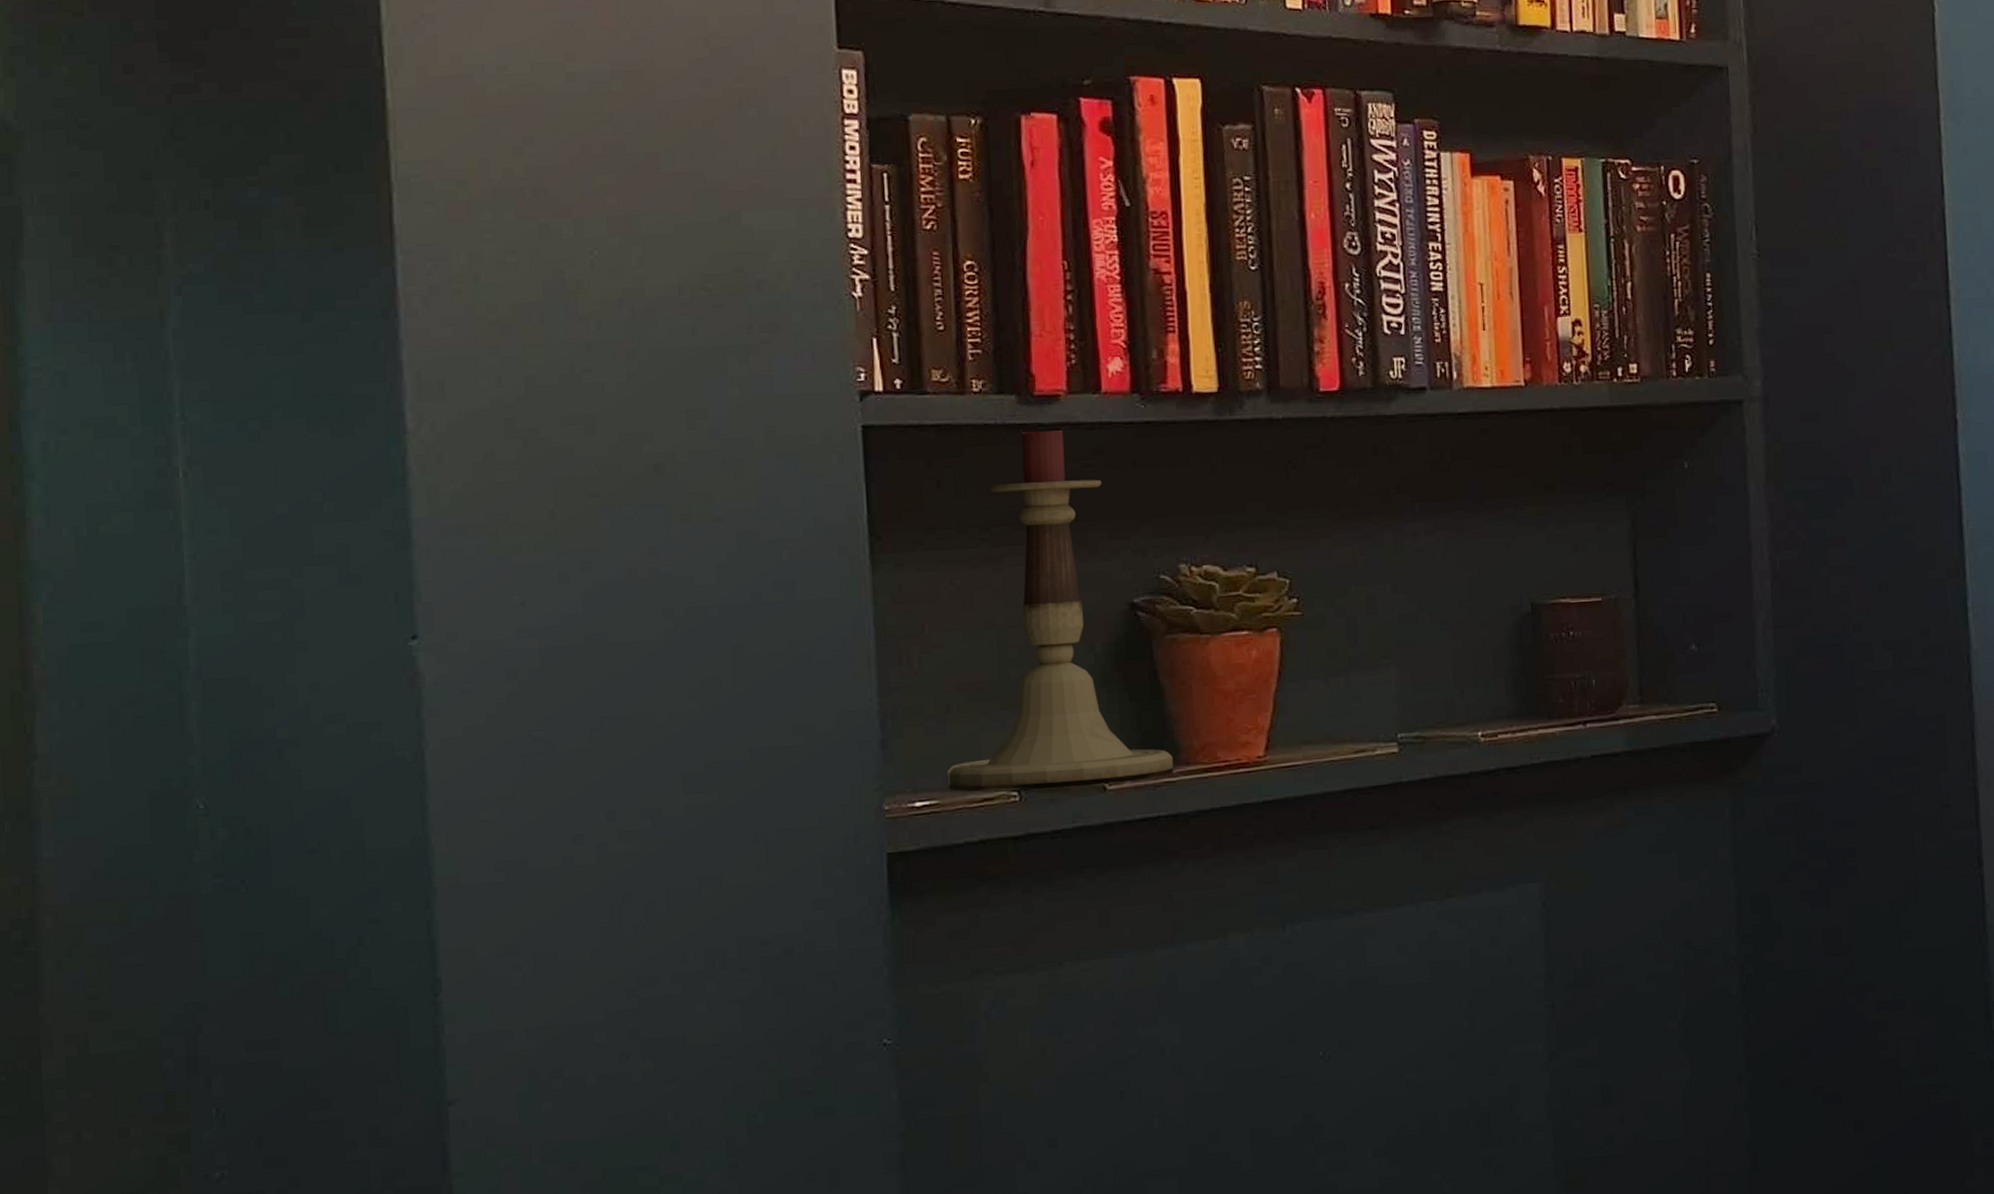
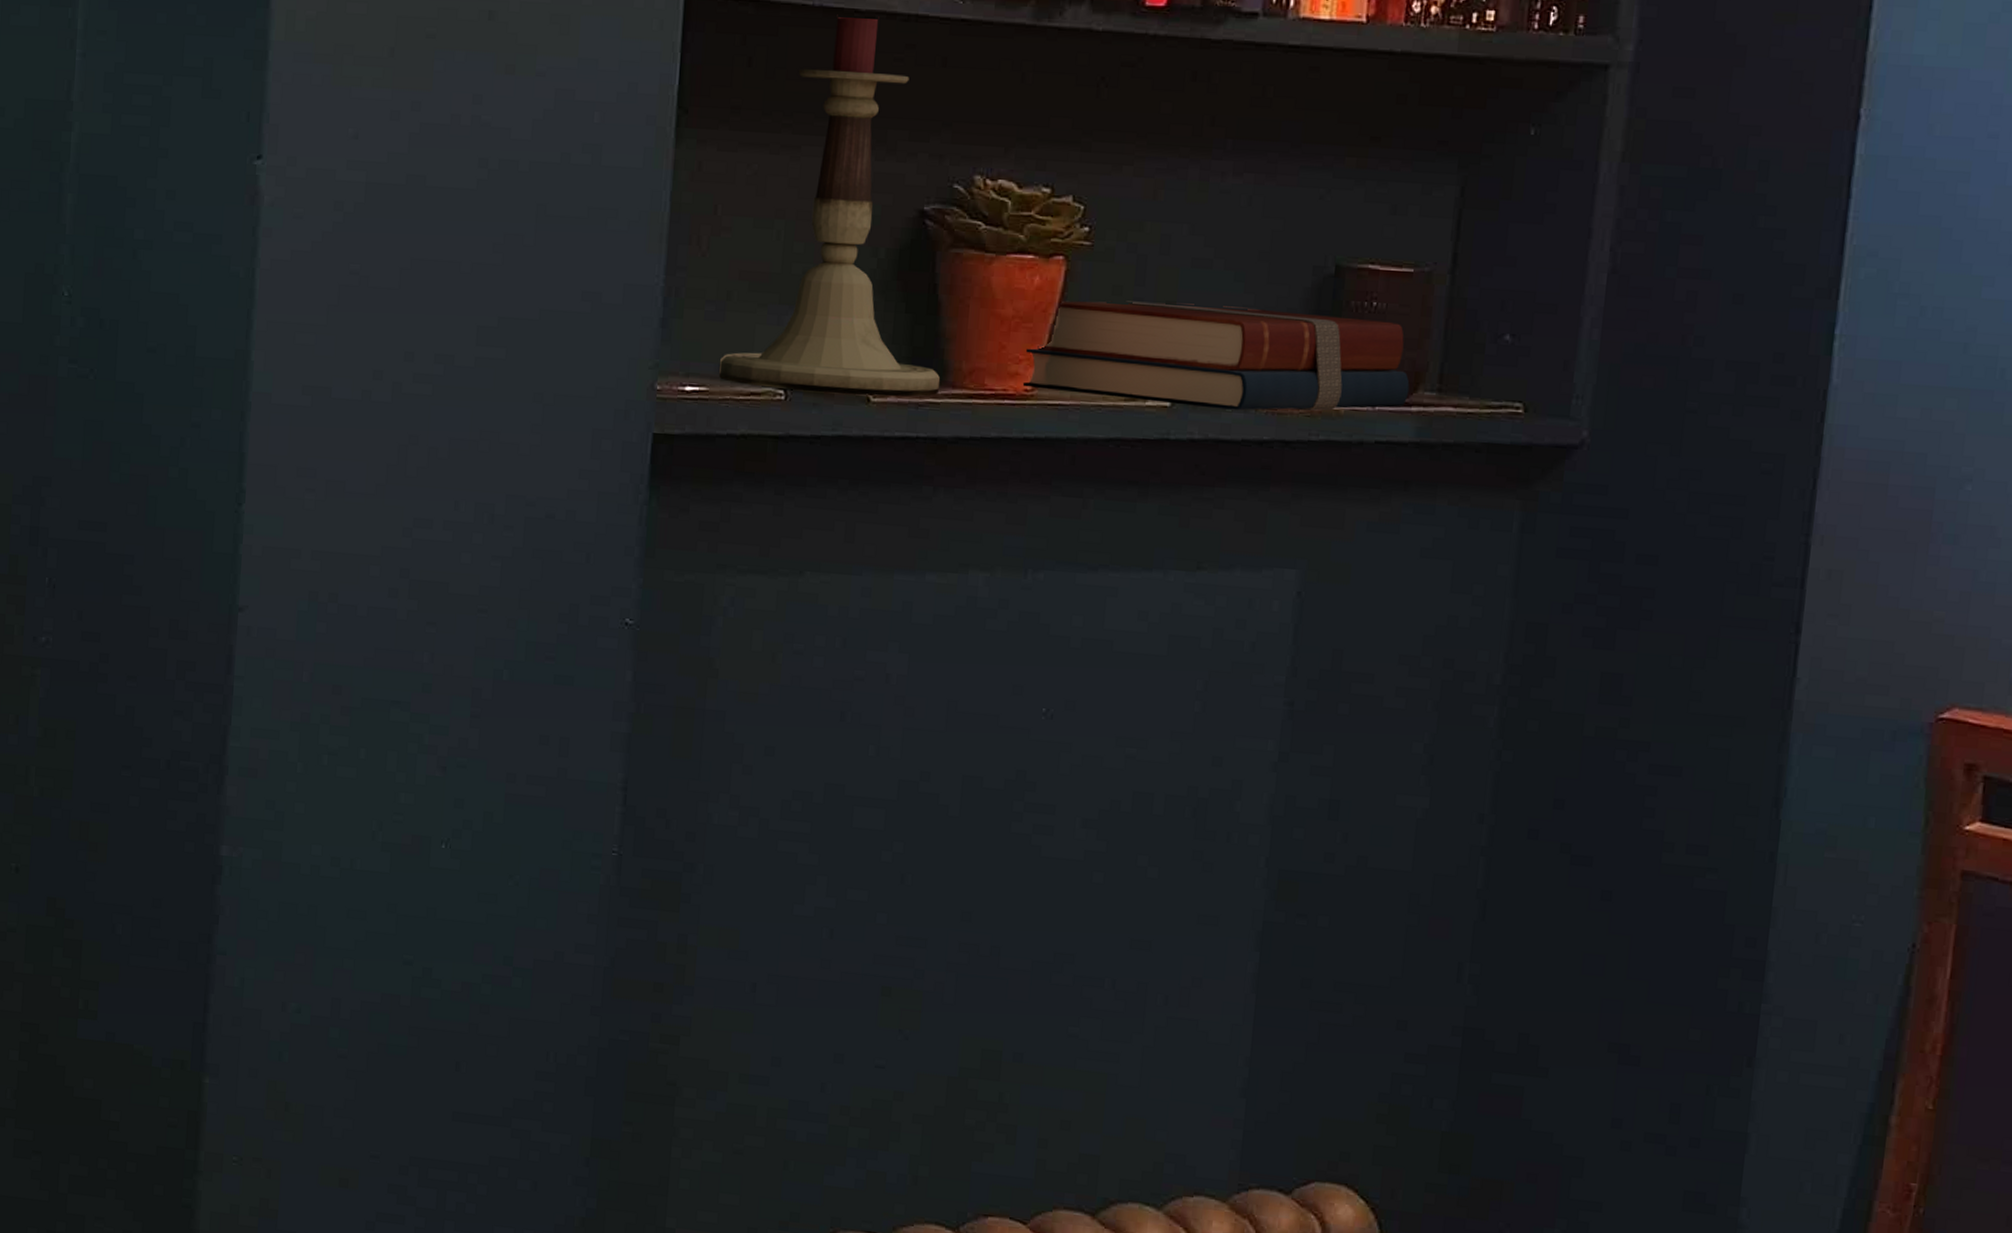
books: none [1252,647,1615,754] -> present [1022,300,1410,411]

